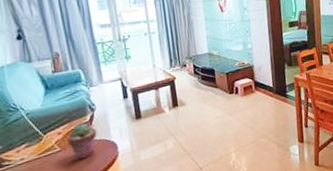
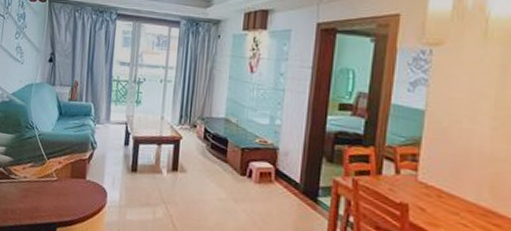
potted succulent: present [67,122,98,160] -> none [64,158,92,197]

